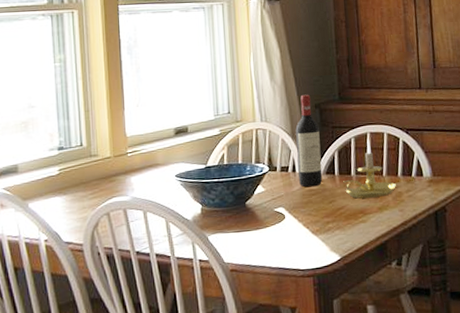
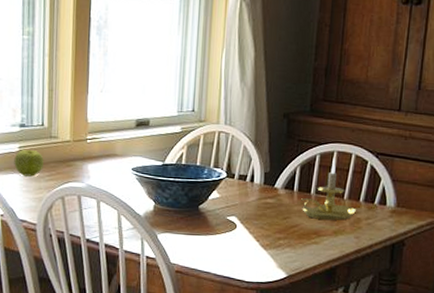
apple: none [55,171,85,198] -> present [14,150,44,177]
wine bottle: present [295,94,323,187] -> none [256,101,285,200]

